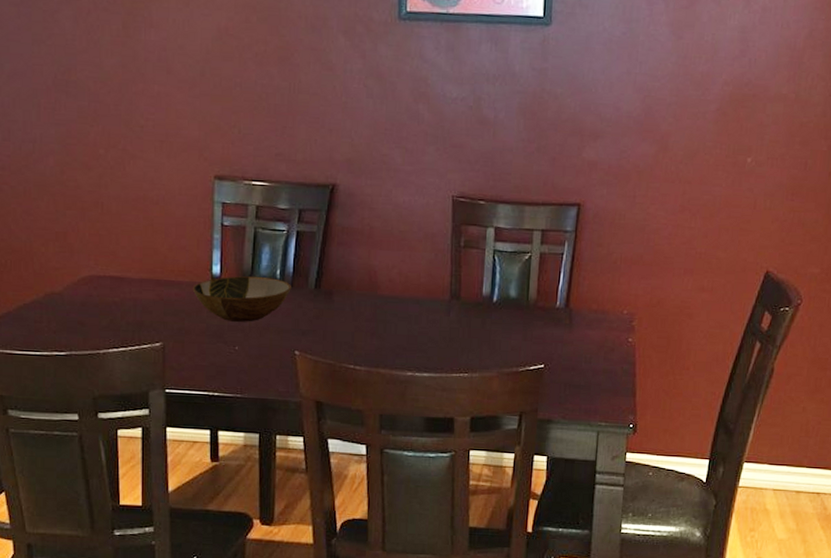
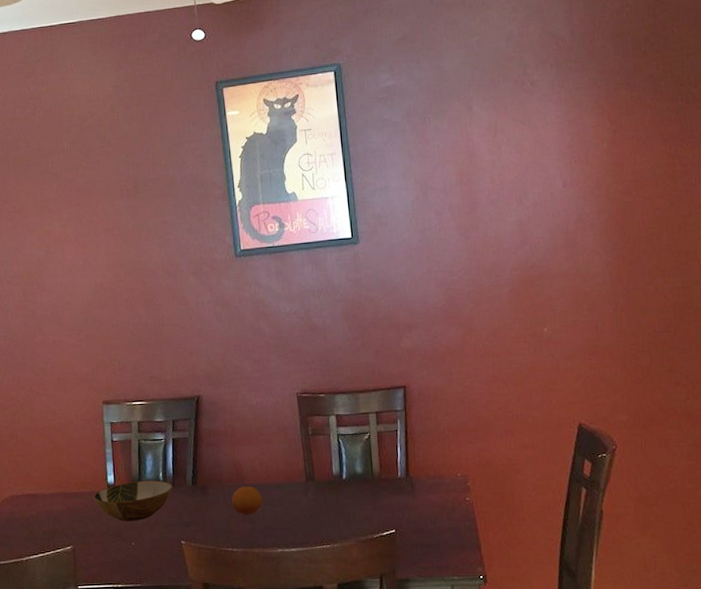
fruit: none [359,297,397,330] -> present [231,486,263,515]

